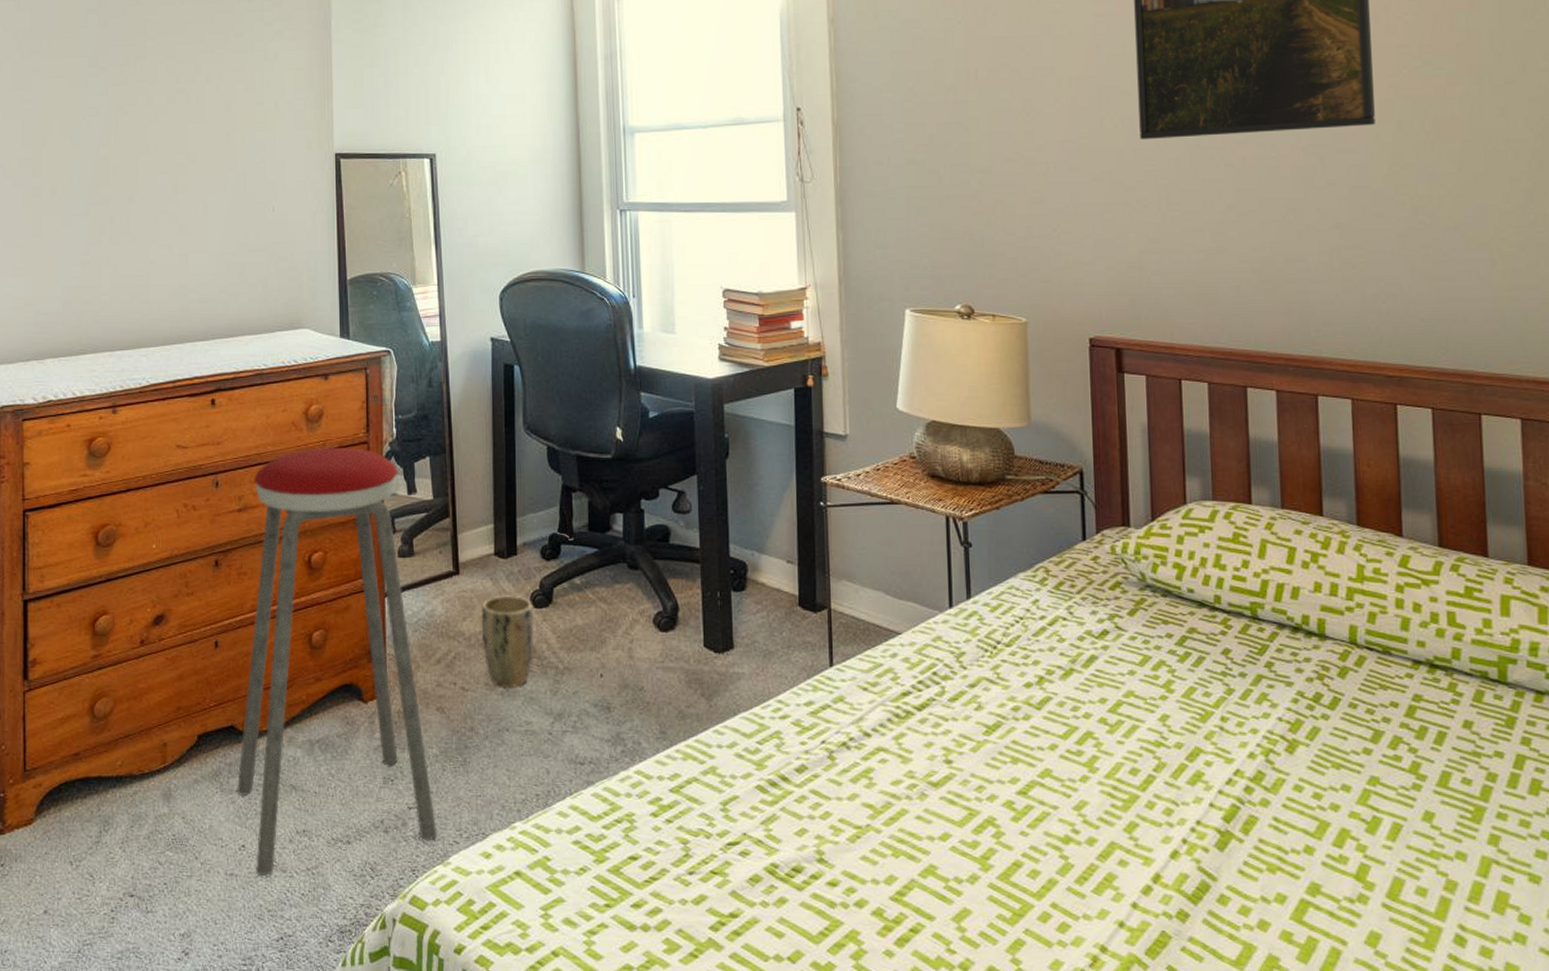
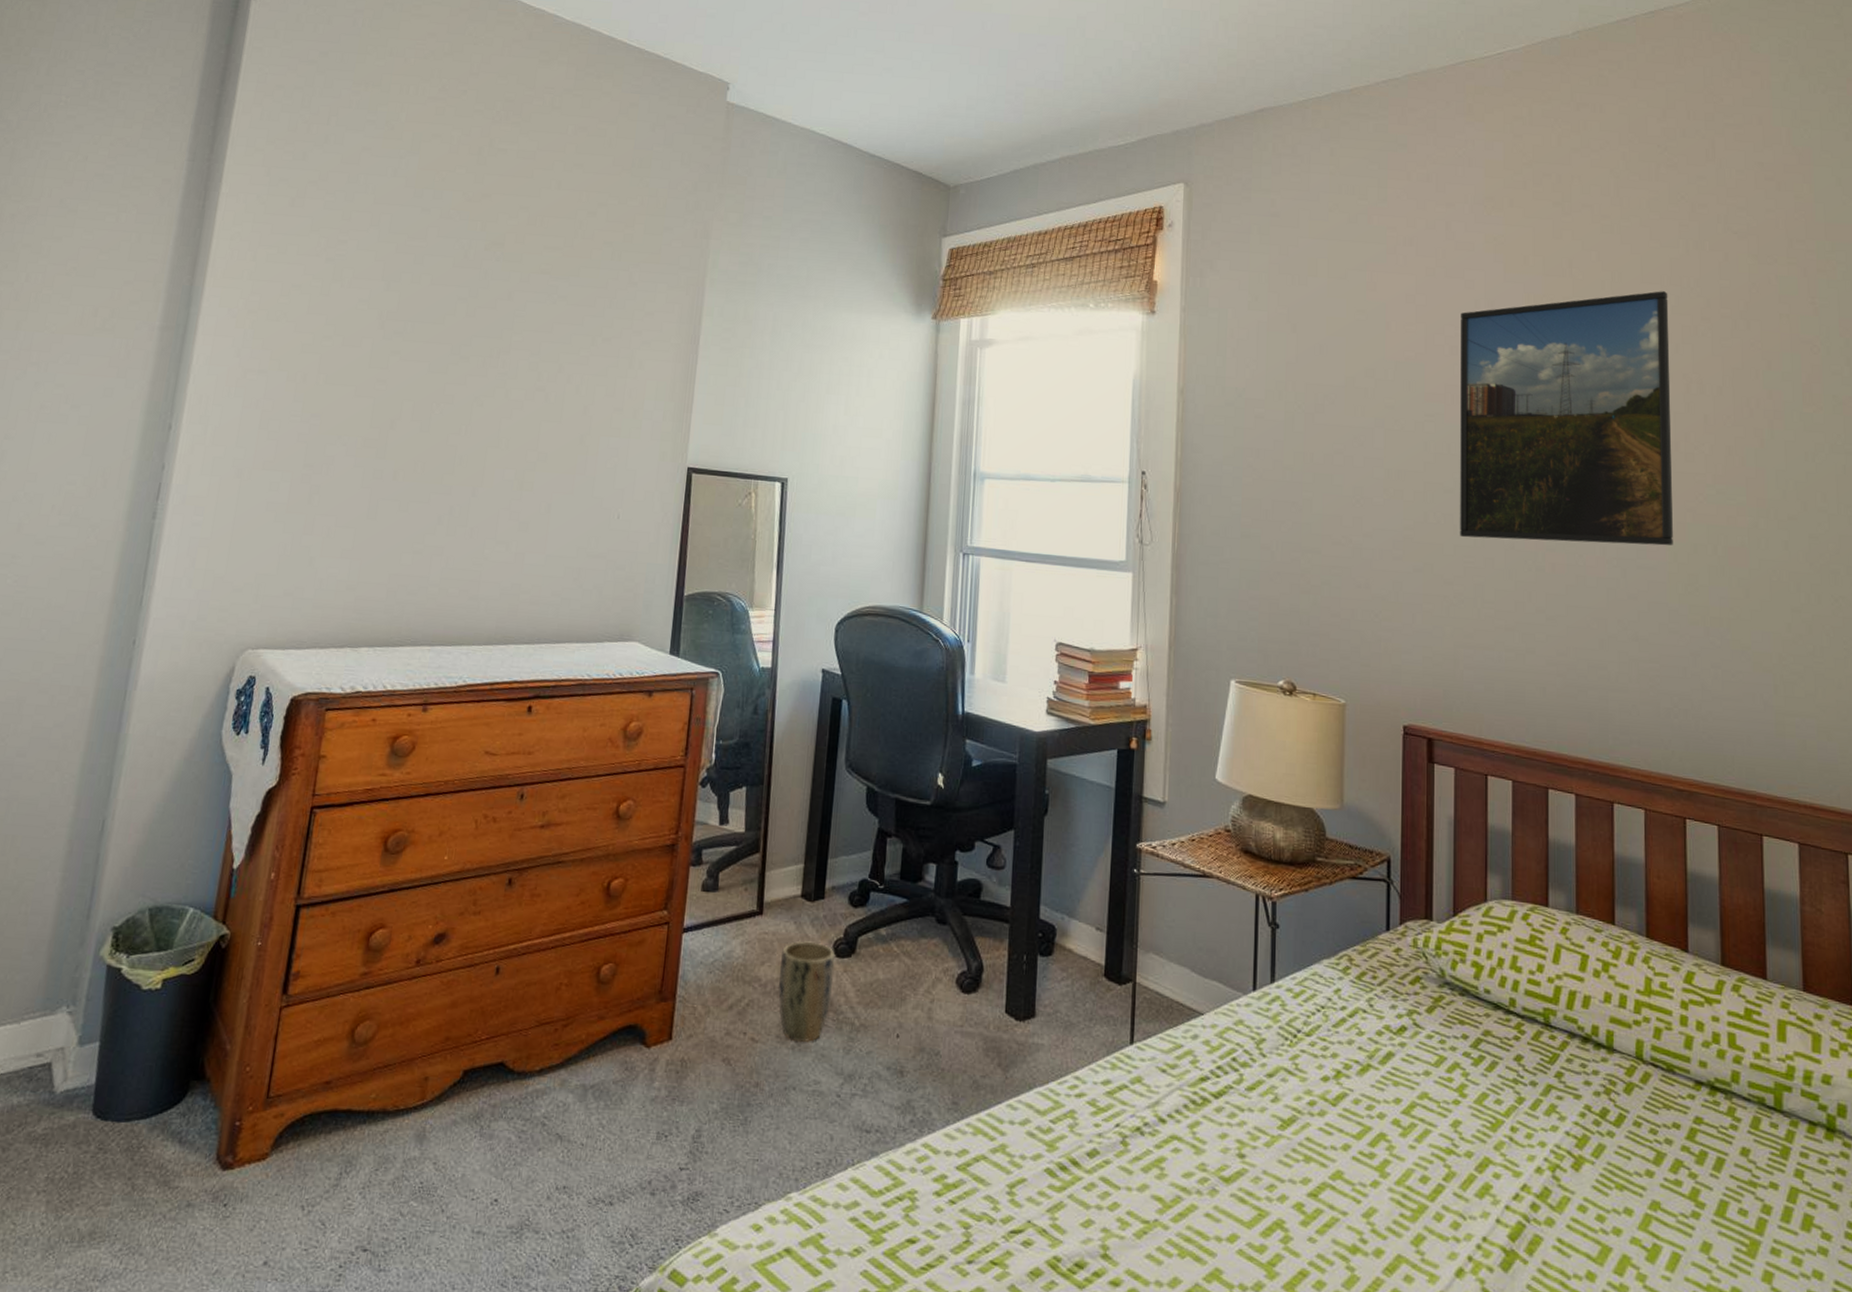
music stool: present [237,447,438,876] -> none [498,767,712,1236]

